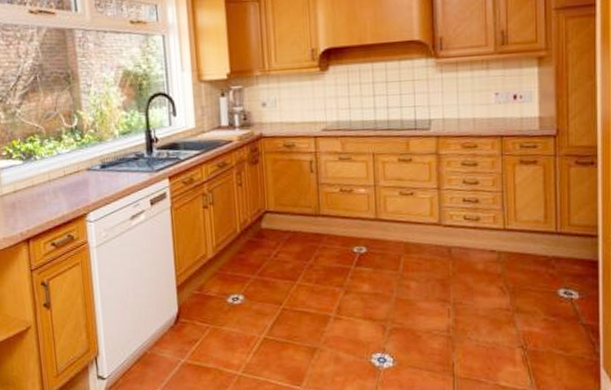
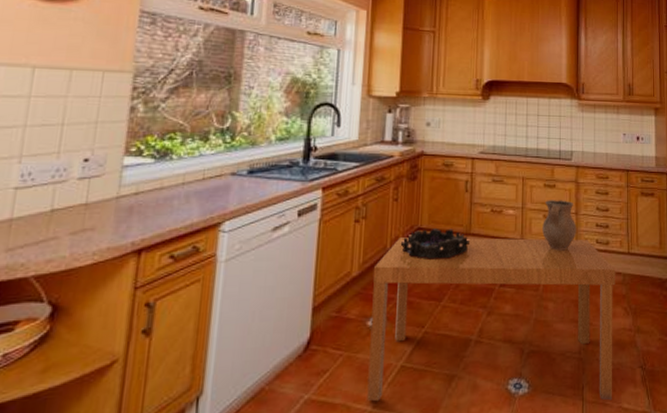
dining table: none [226,216,489,378] -> present [367,237,616,402]
decorative bowl: none [249,210,321,242] -> present [400,229,471,259]
ceramic pitcher: none [399,175,440,229] -> present [542,200,577,251]

